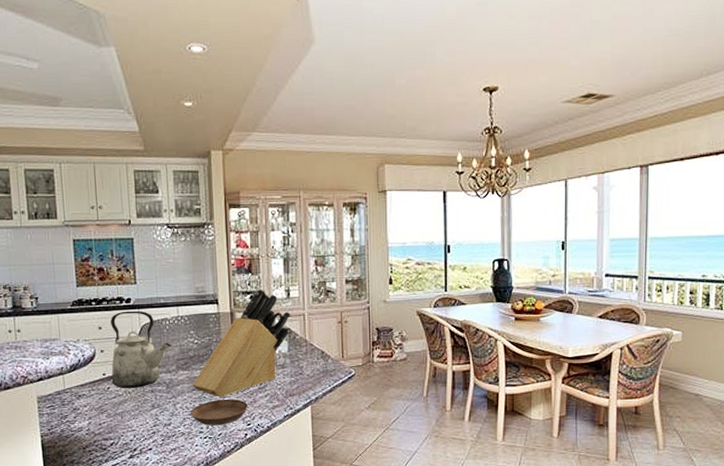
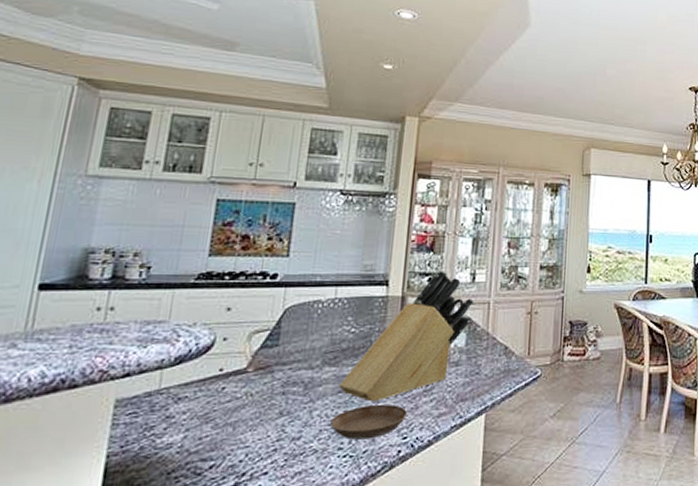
kettle: present [111,310,171,389] -> none [229,289,320,390]

